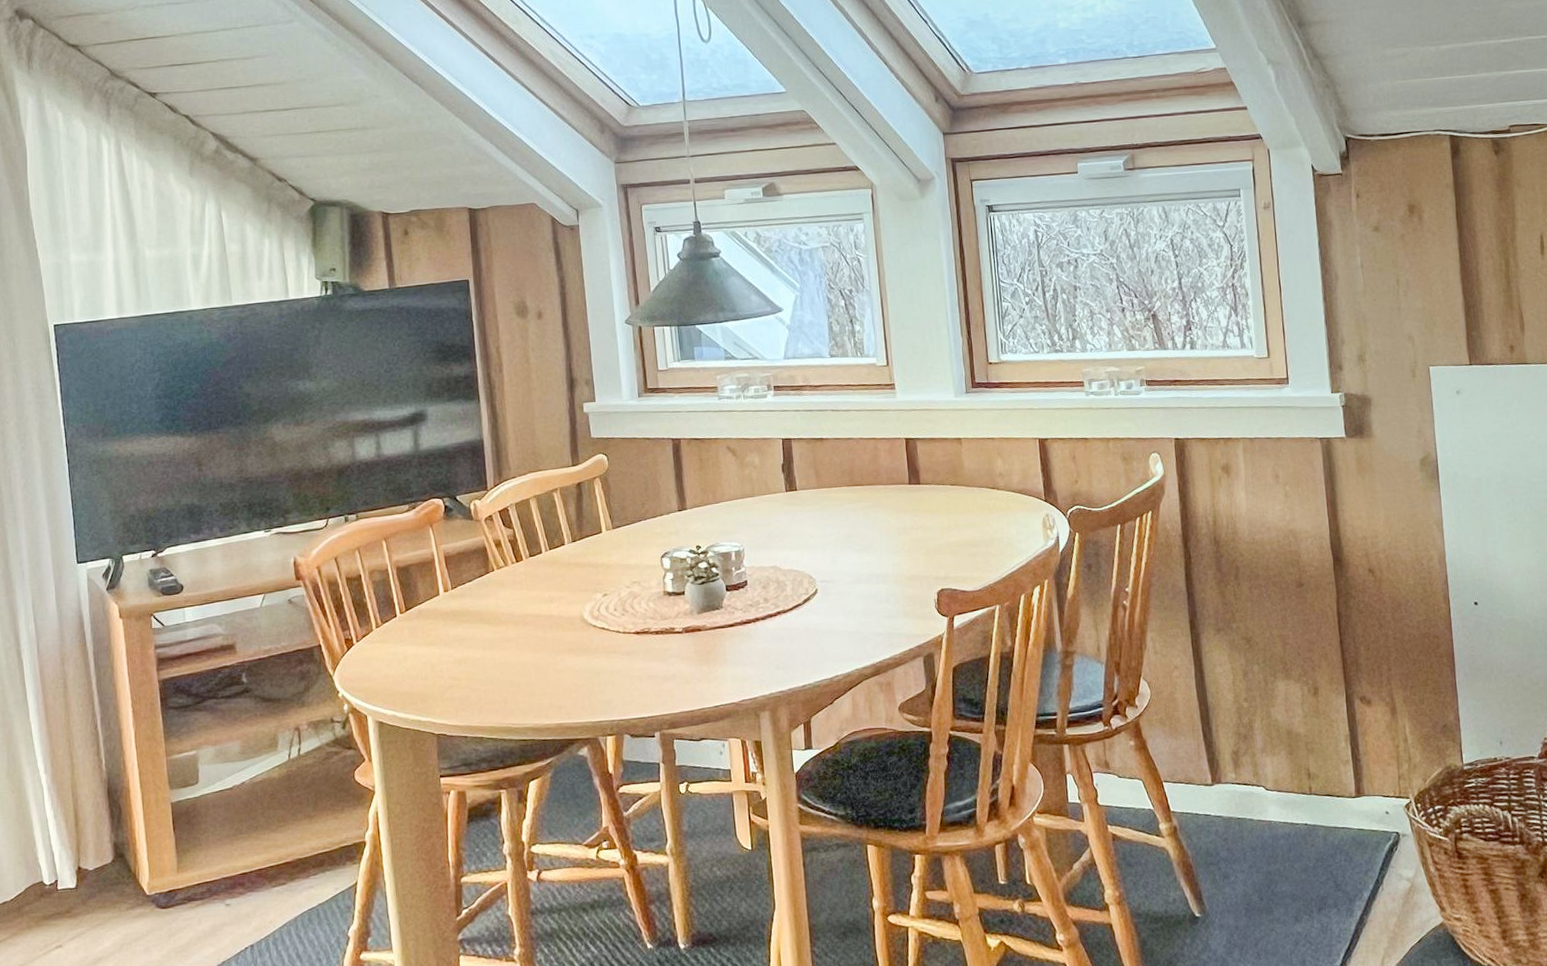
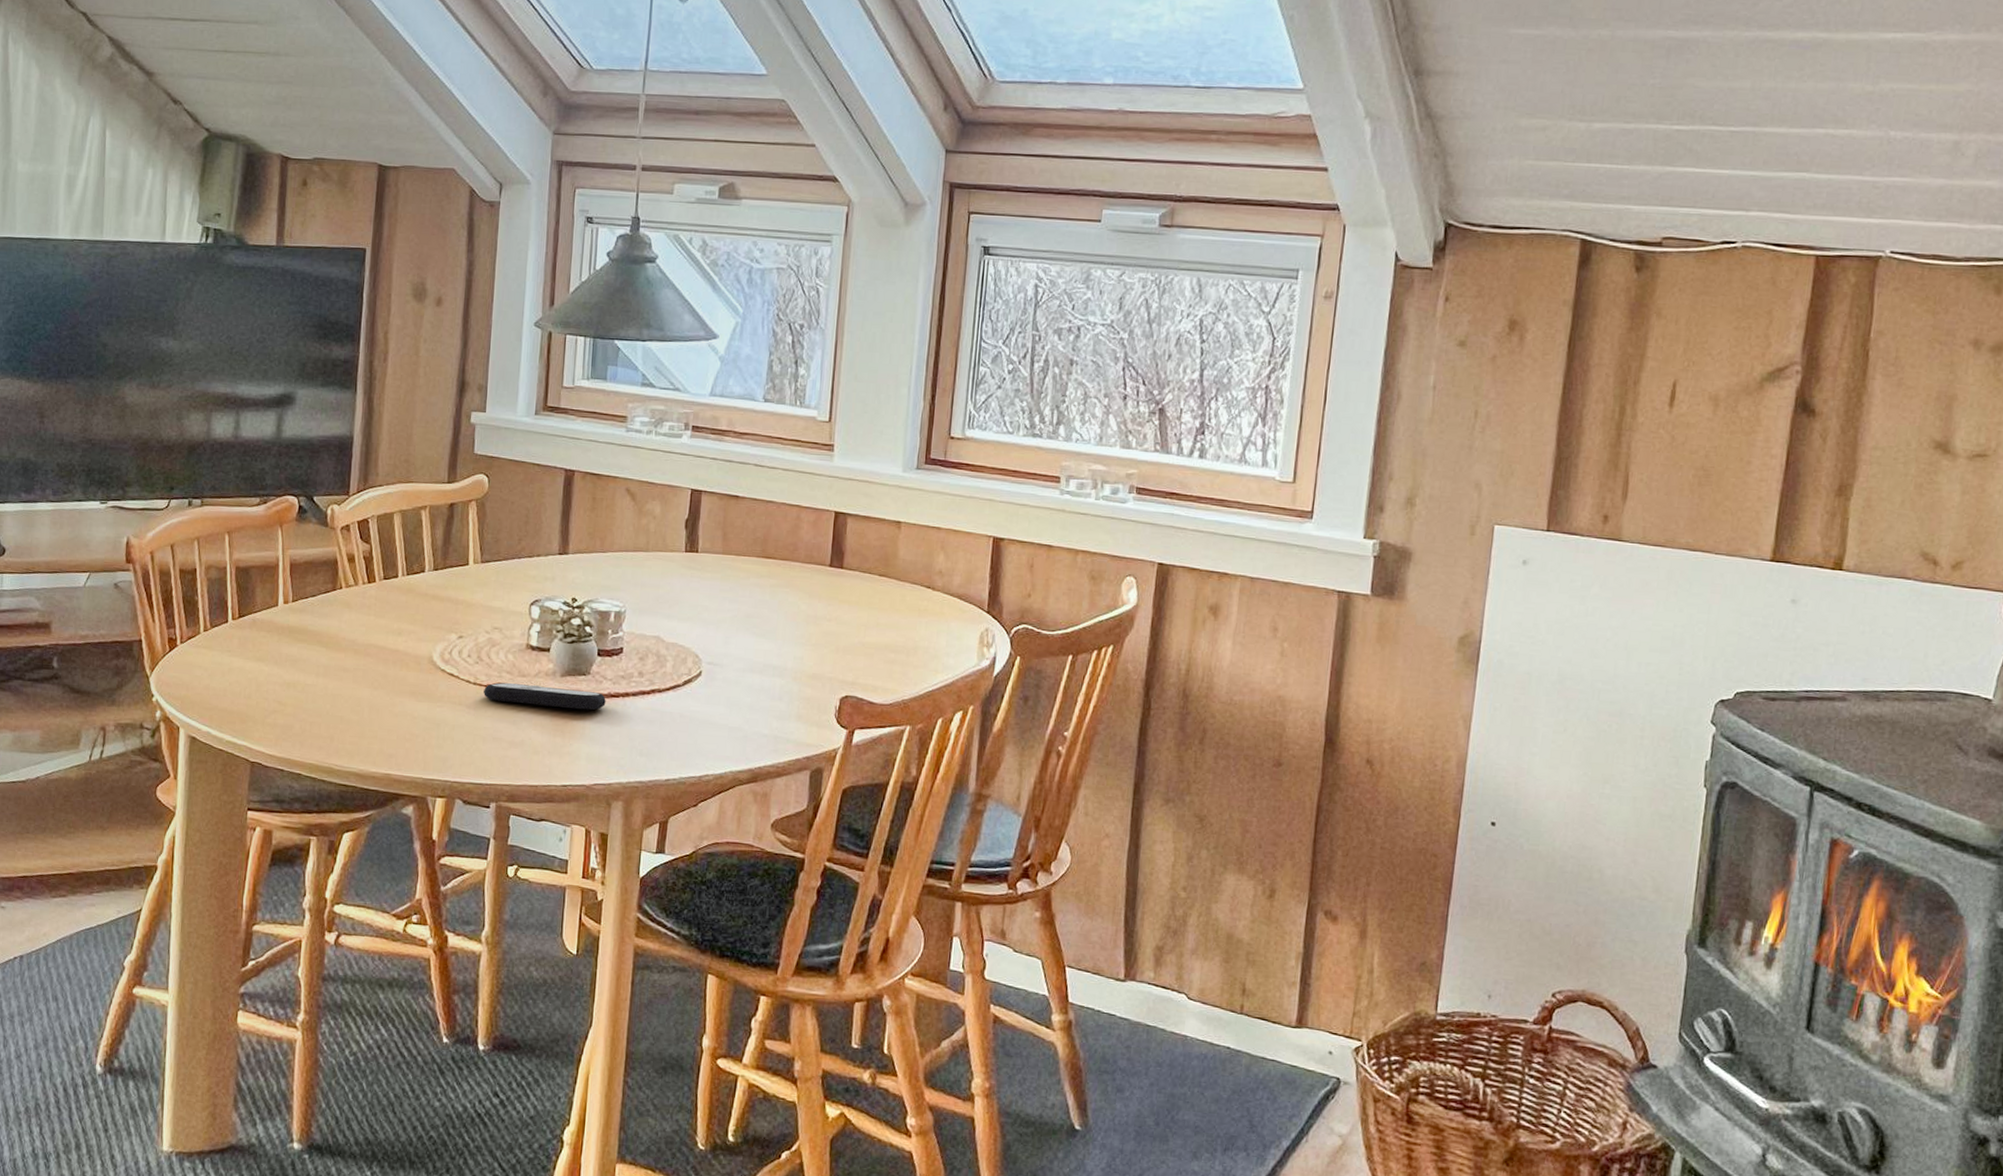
remote control: none [633,622,740,645] -> present [484,682,606,710]

